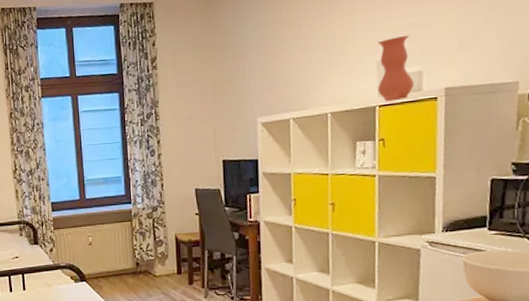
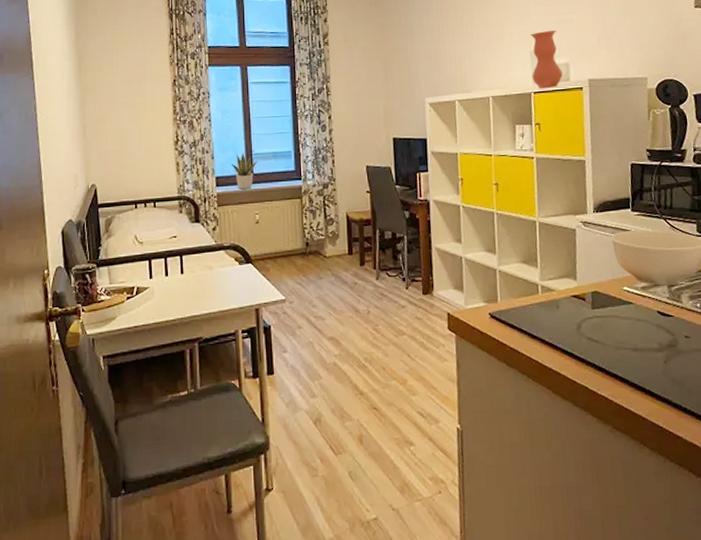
potted plant: none [64,178,90,214] -> present [231,152,258,189]

